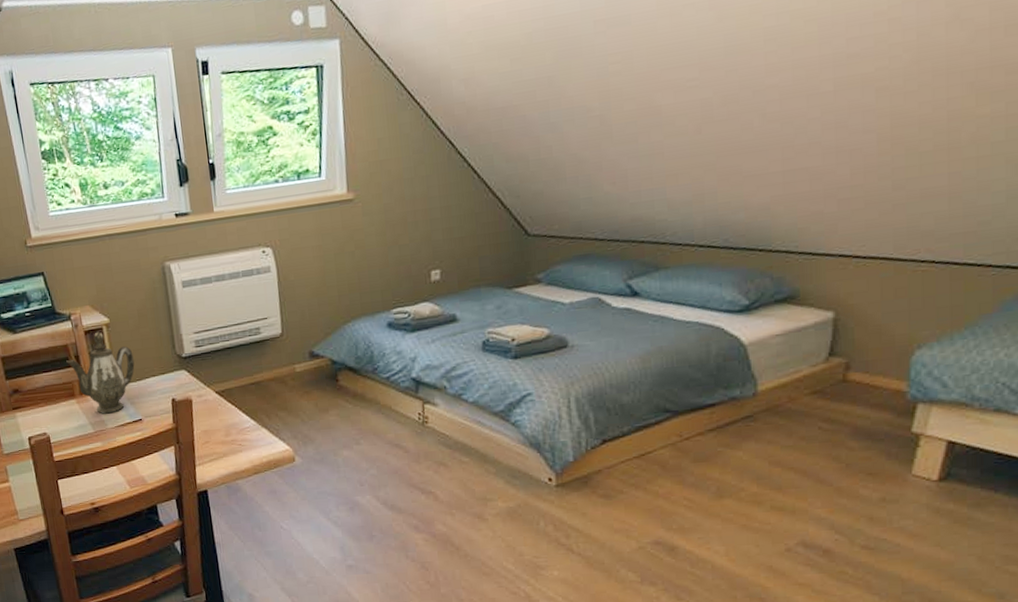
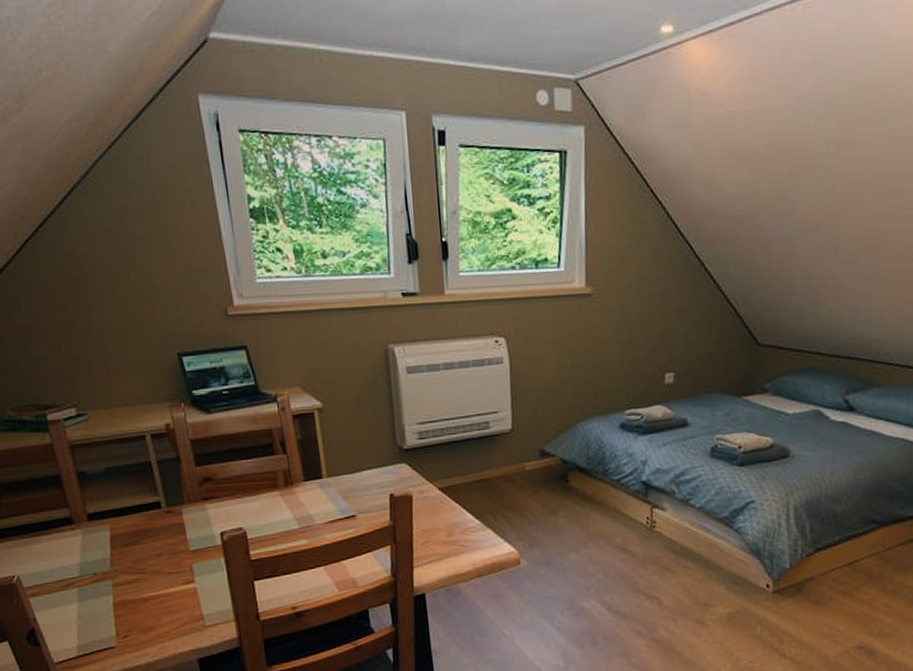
teapot: present [66,331,135,414] -> none [270,416,350,509]

